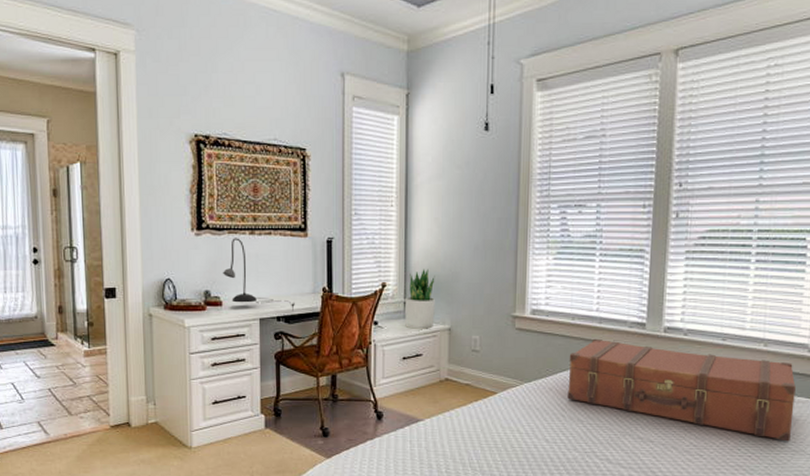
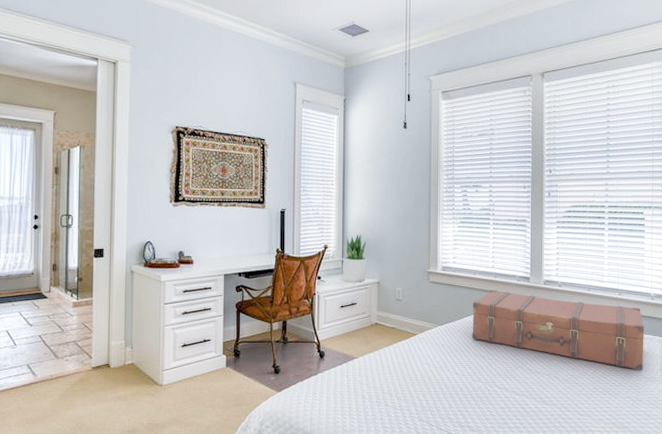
desk lamp: present [222,238,295,311] -> none [194,208,254,268]

